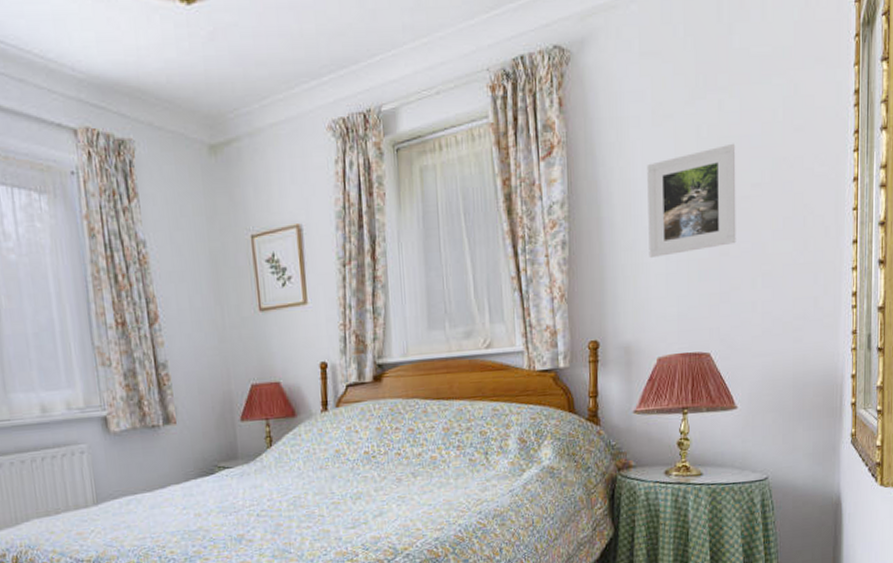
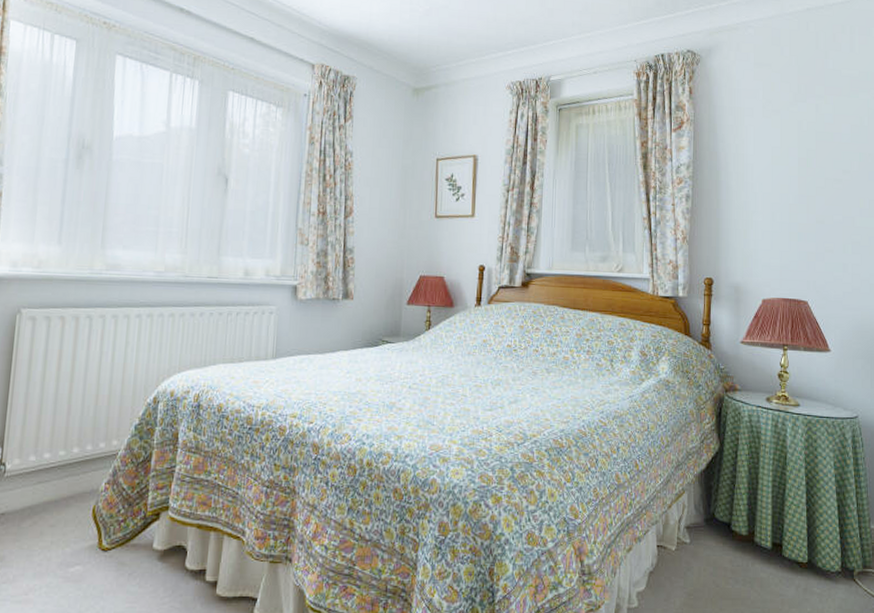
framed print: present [647,143,736,257] -> none [757,137,830,218]

